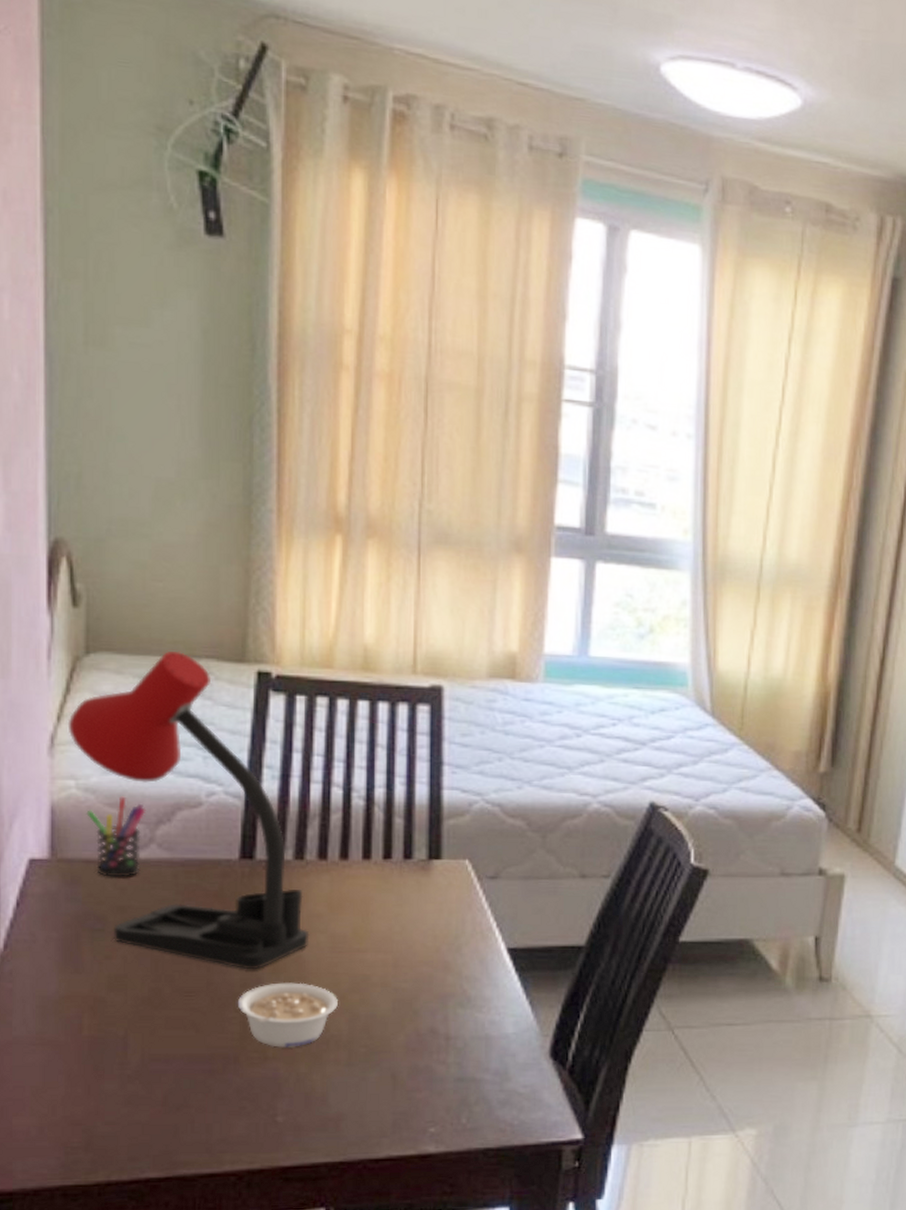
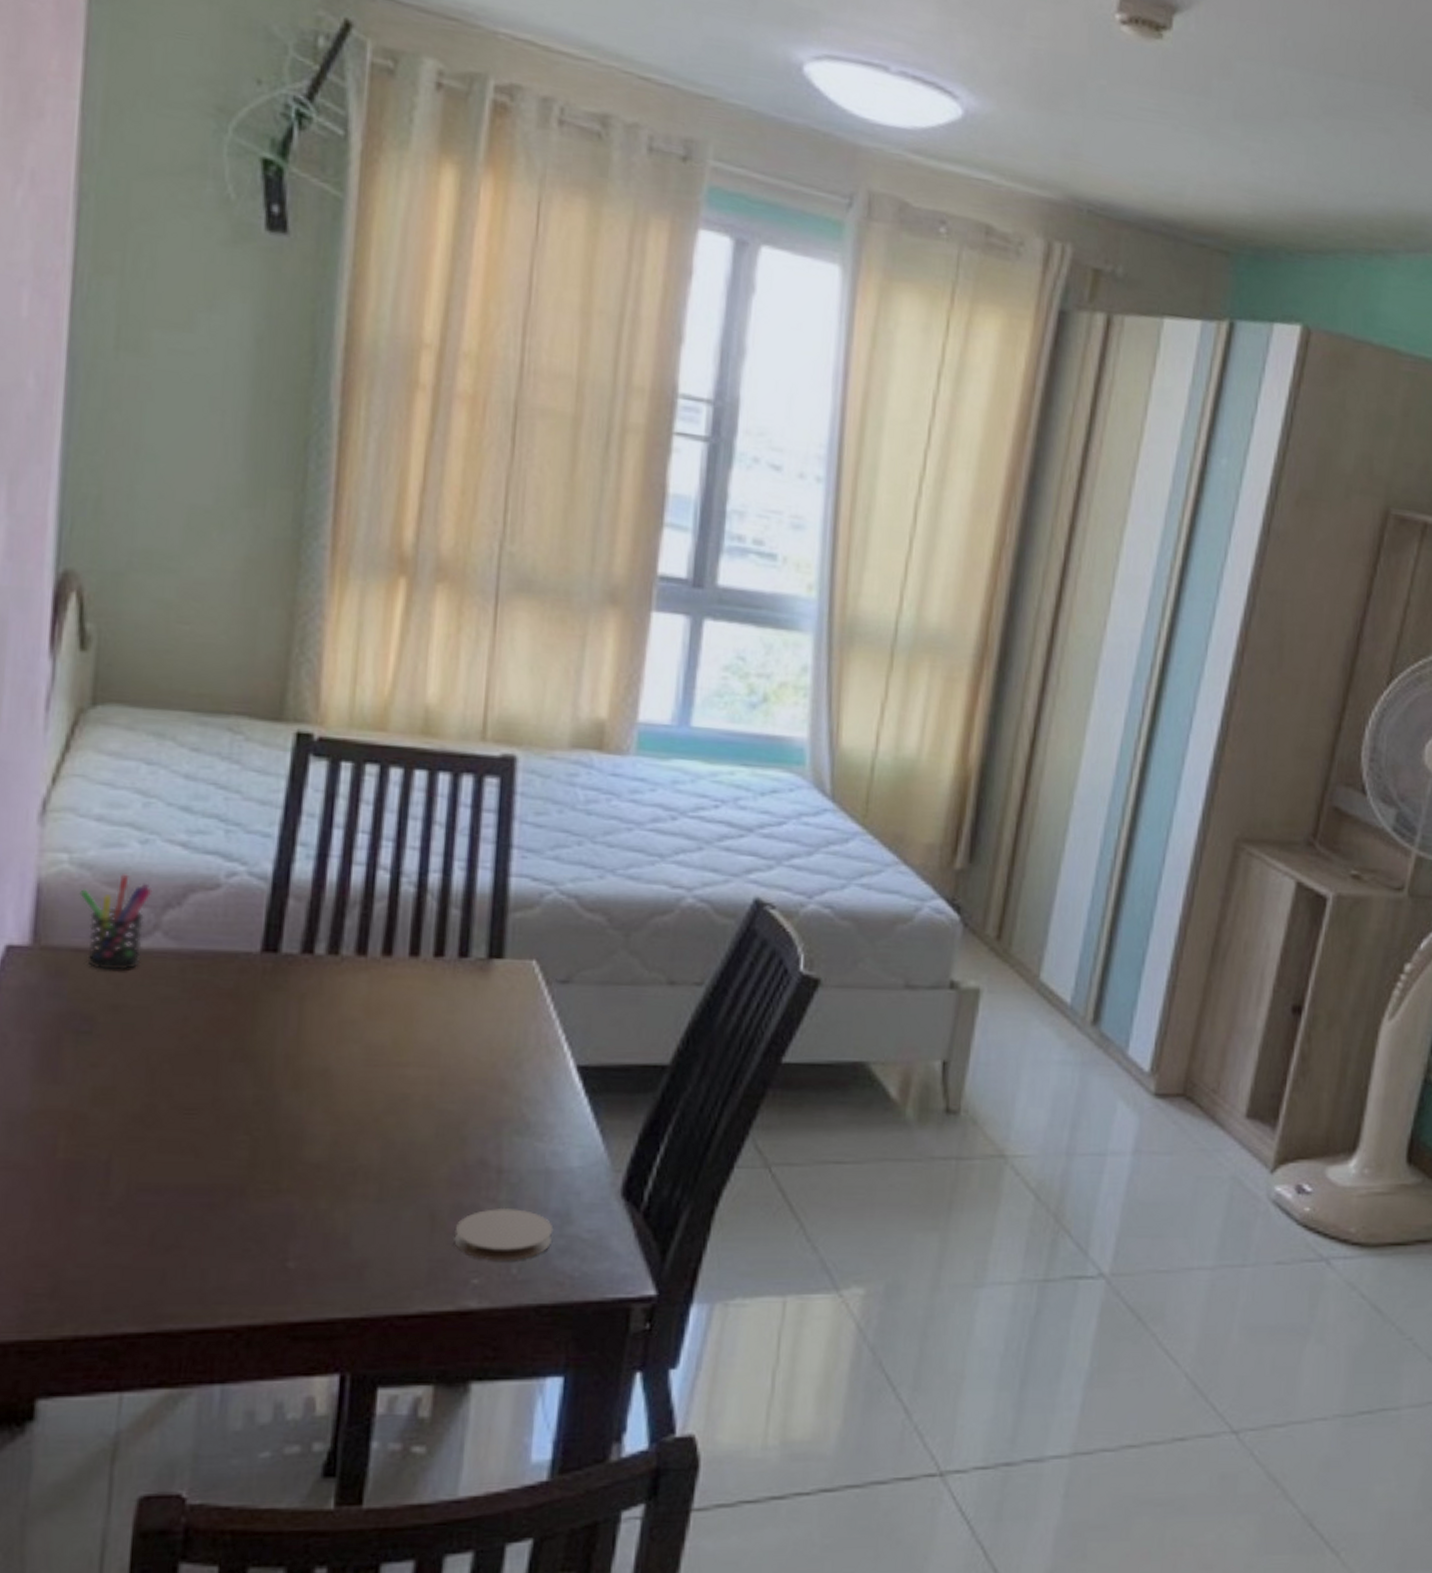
desk lamp: present [67,651,310,970] -> none [64,705,341,1085]
legume: present [237,982,338,1047] -> none [247,1100,370,1178]
coaster: none [413,1068,495,1113] -> present [454,1207,554,1261]

